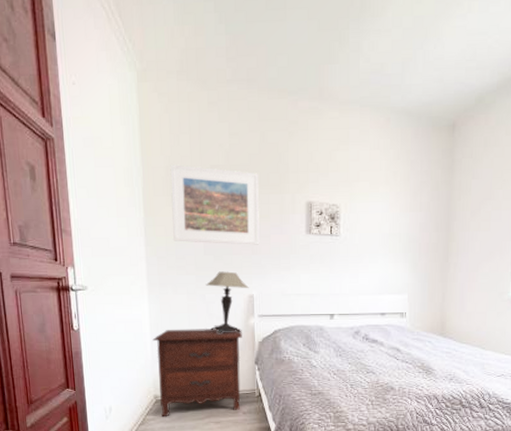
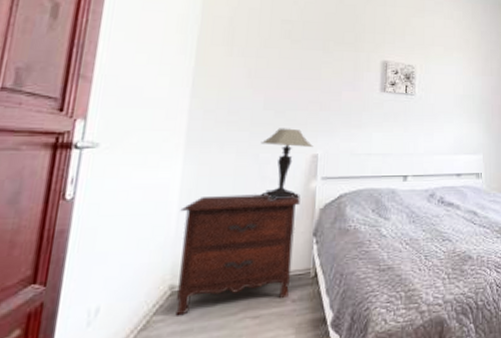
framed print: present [170,164,260,245] -> none [228,15,333,101]

